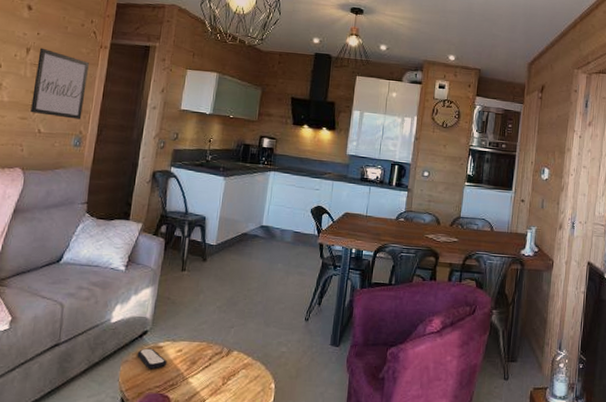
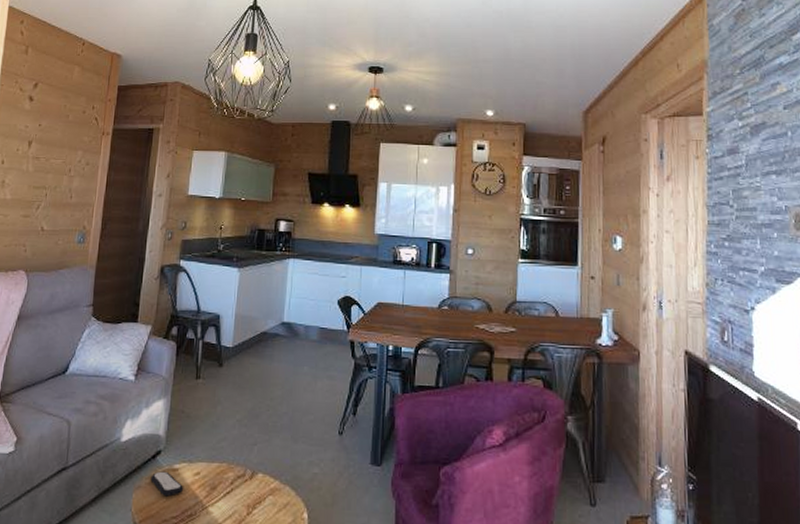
wall art: present [30,48,89,120] -> none [33,139,91,213]

